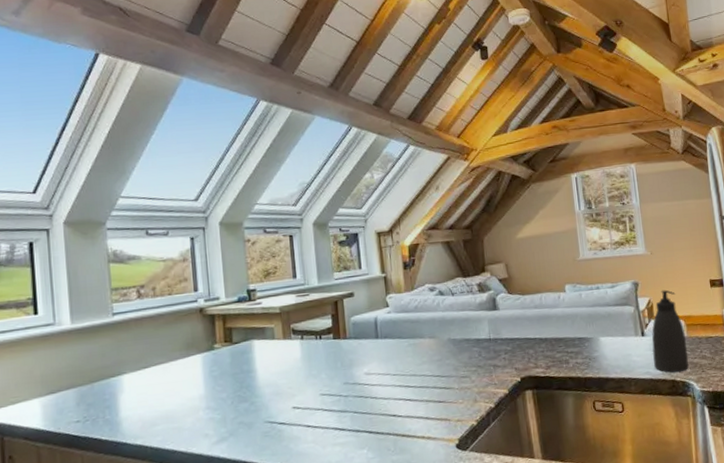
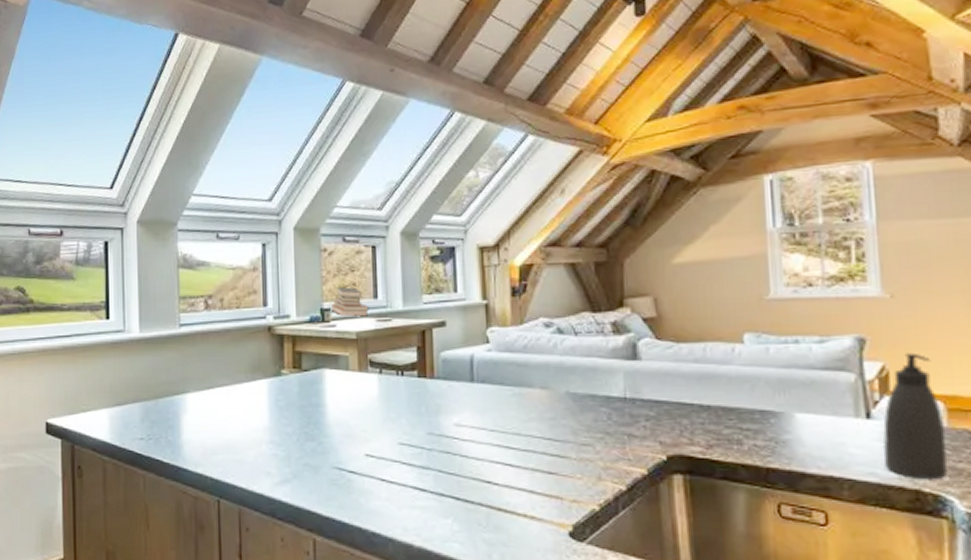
books: none [256,270,290,295] -> present [330,287,369,317]

